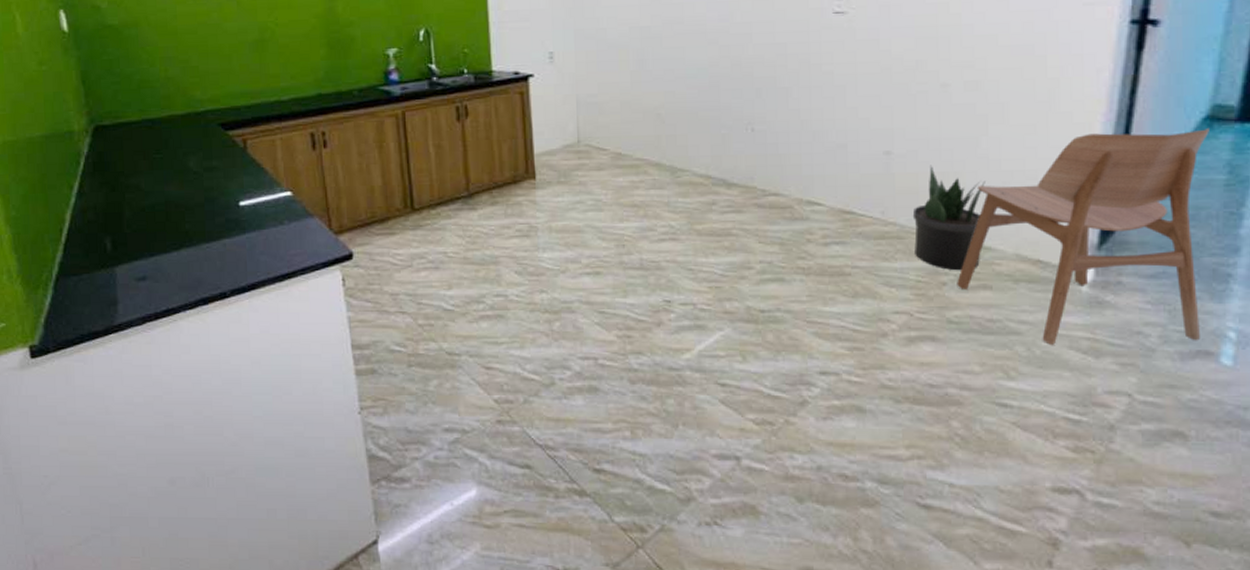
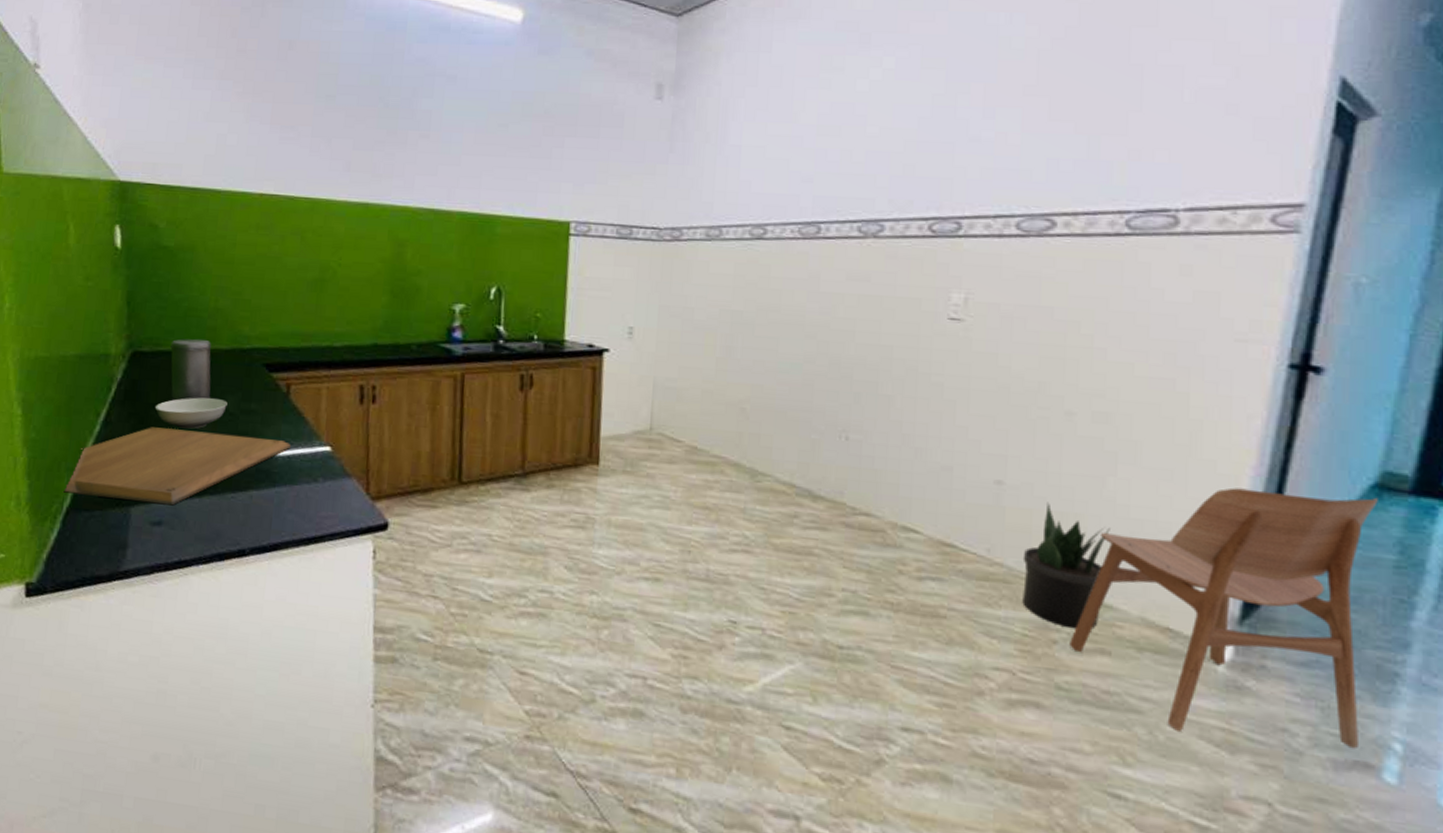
chopping board: none [49,191,254,262] -> present [62,427,291,506]
bowl: none [123,160,191,191] -> present [155,397,228,429]
canister: none [129,107,174,167] -> present [170,338,211,401]

